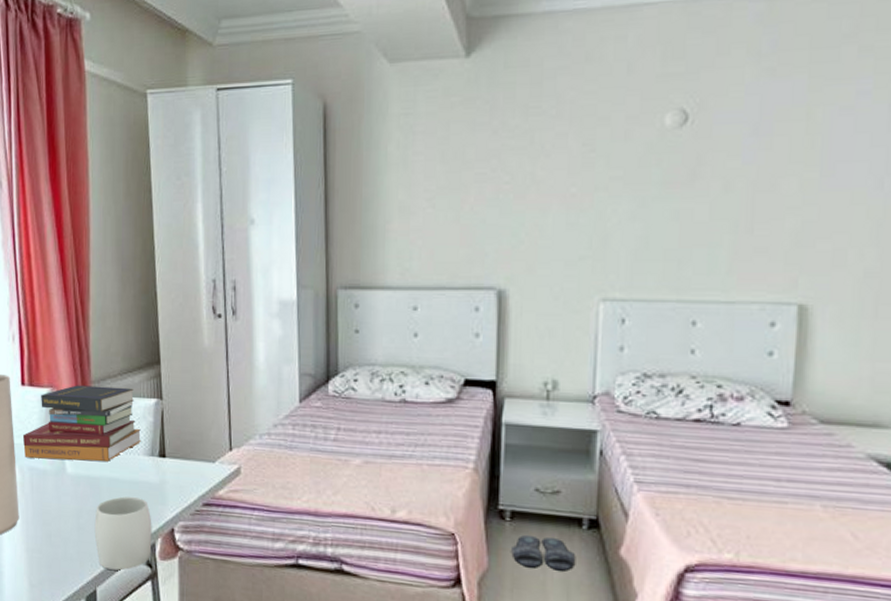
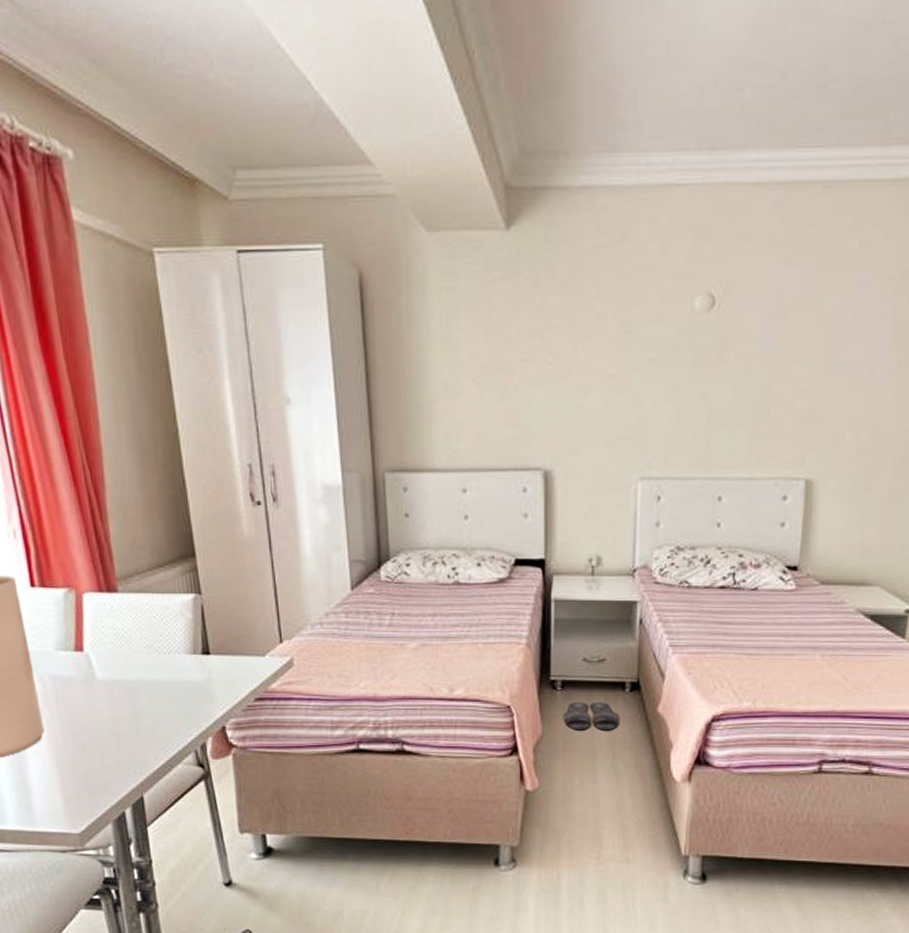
books: present [22,385,142,461] -> none [38,583,182,665]
mug: present [94,496,152,571] -> none [134,698,202,774]

